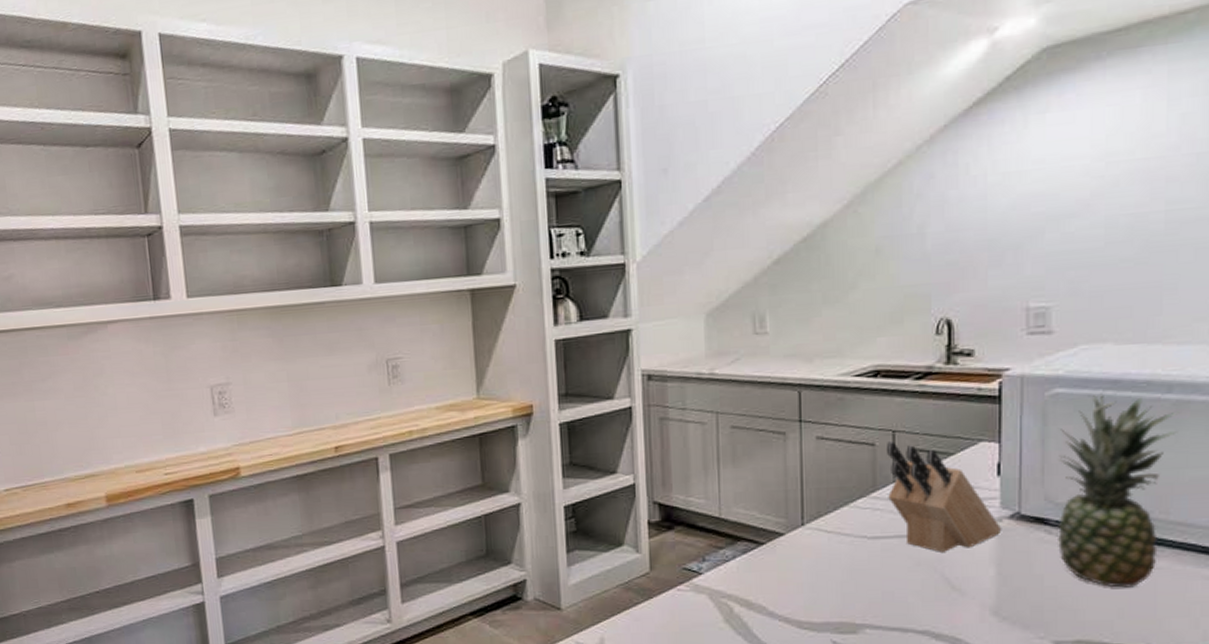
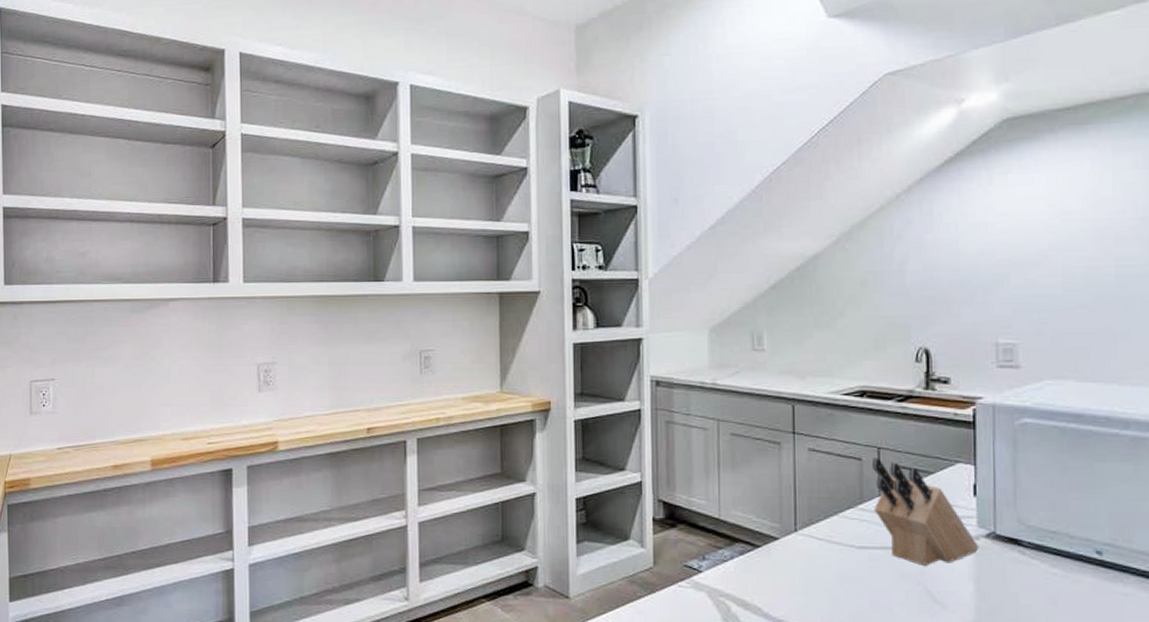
fruit: present [1058,393,1179,588] -> none [1029,425,1136,611]

